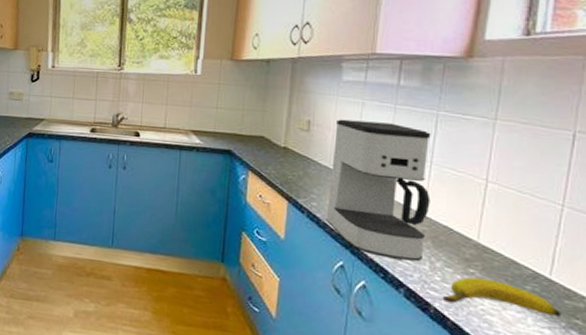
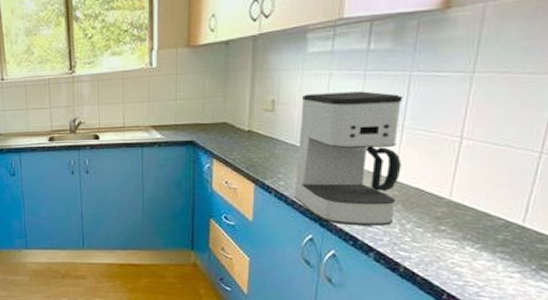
banana: present [442,277,562,317] -> none [412,233,533,261]

